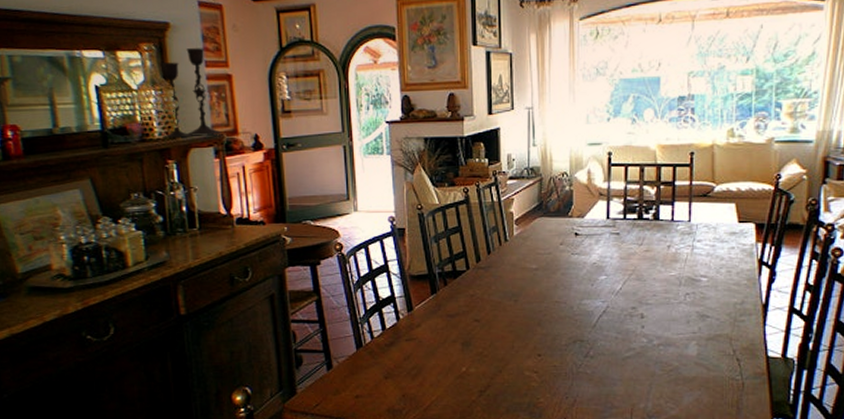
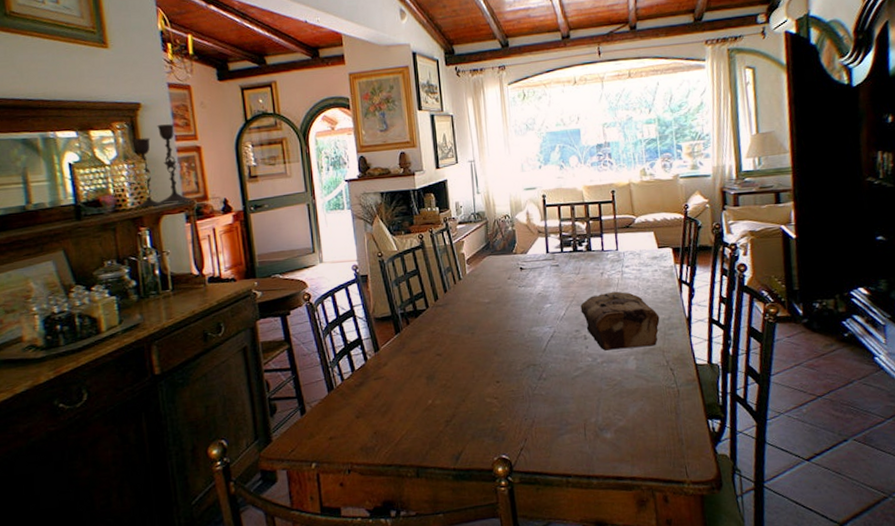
bread loaf: none [640,268,731,332] -> present [580,291,660,351]

